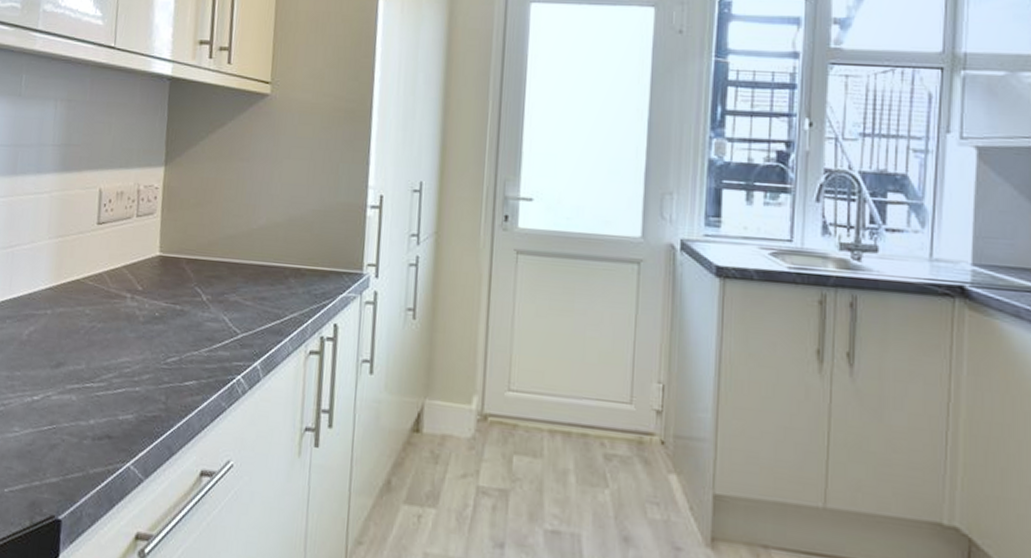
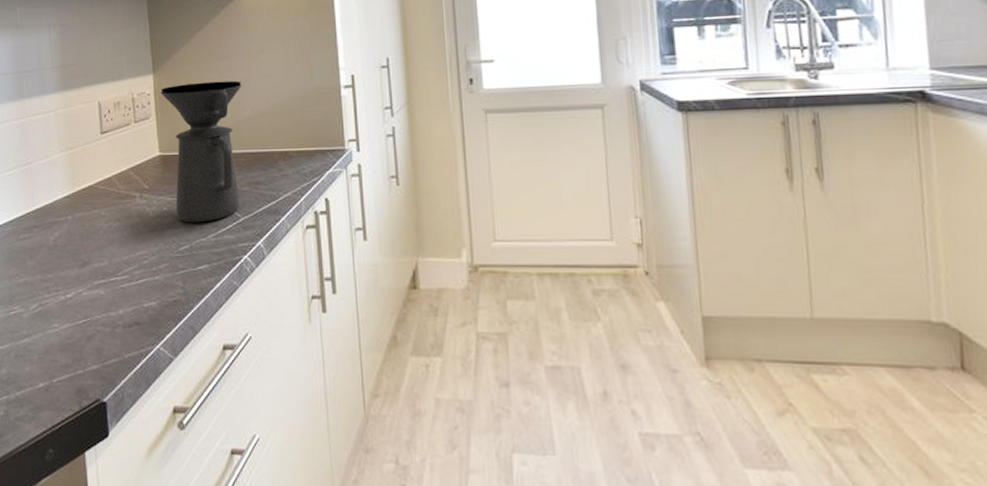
coffee maker: none [169,181,261,335] -> present [160,80,242,223]

